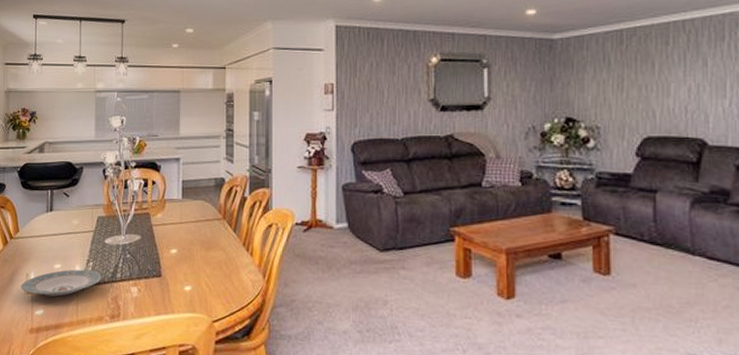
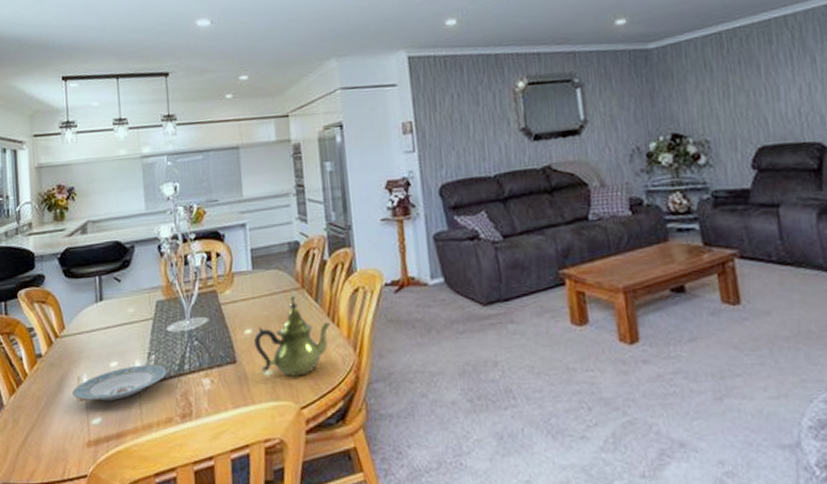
teapot: none [178,225,246,294] -> present [254,296,332,377]

